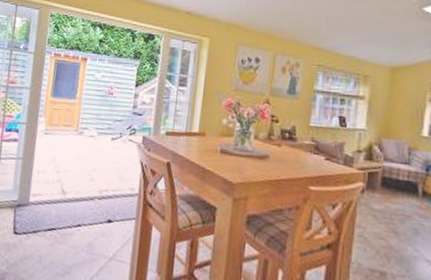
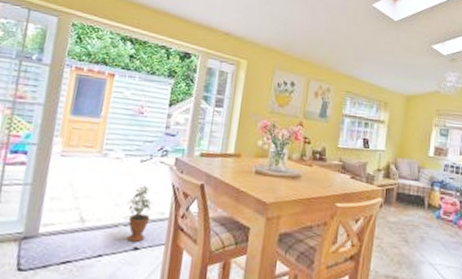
potted plant: none [101,161,122,216] -> present [127,184,151,243]

